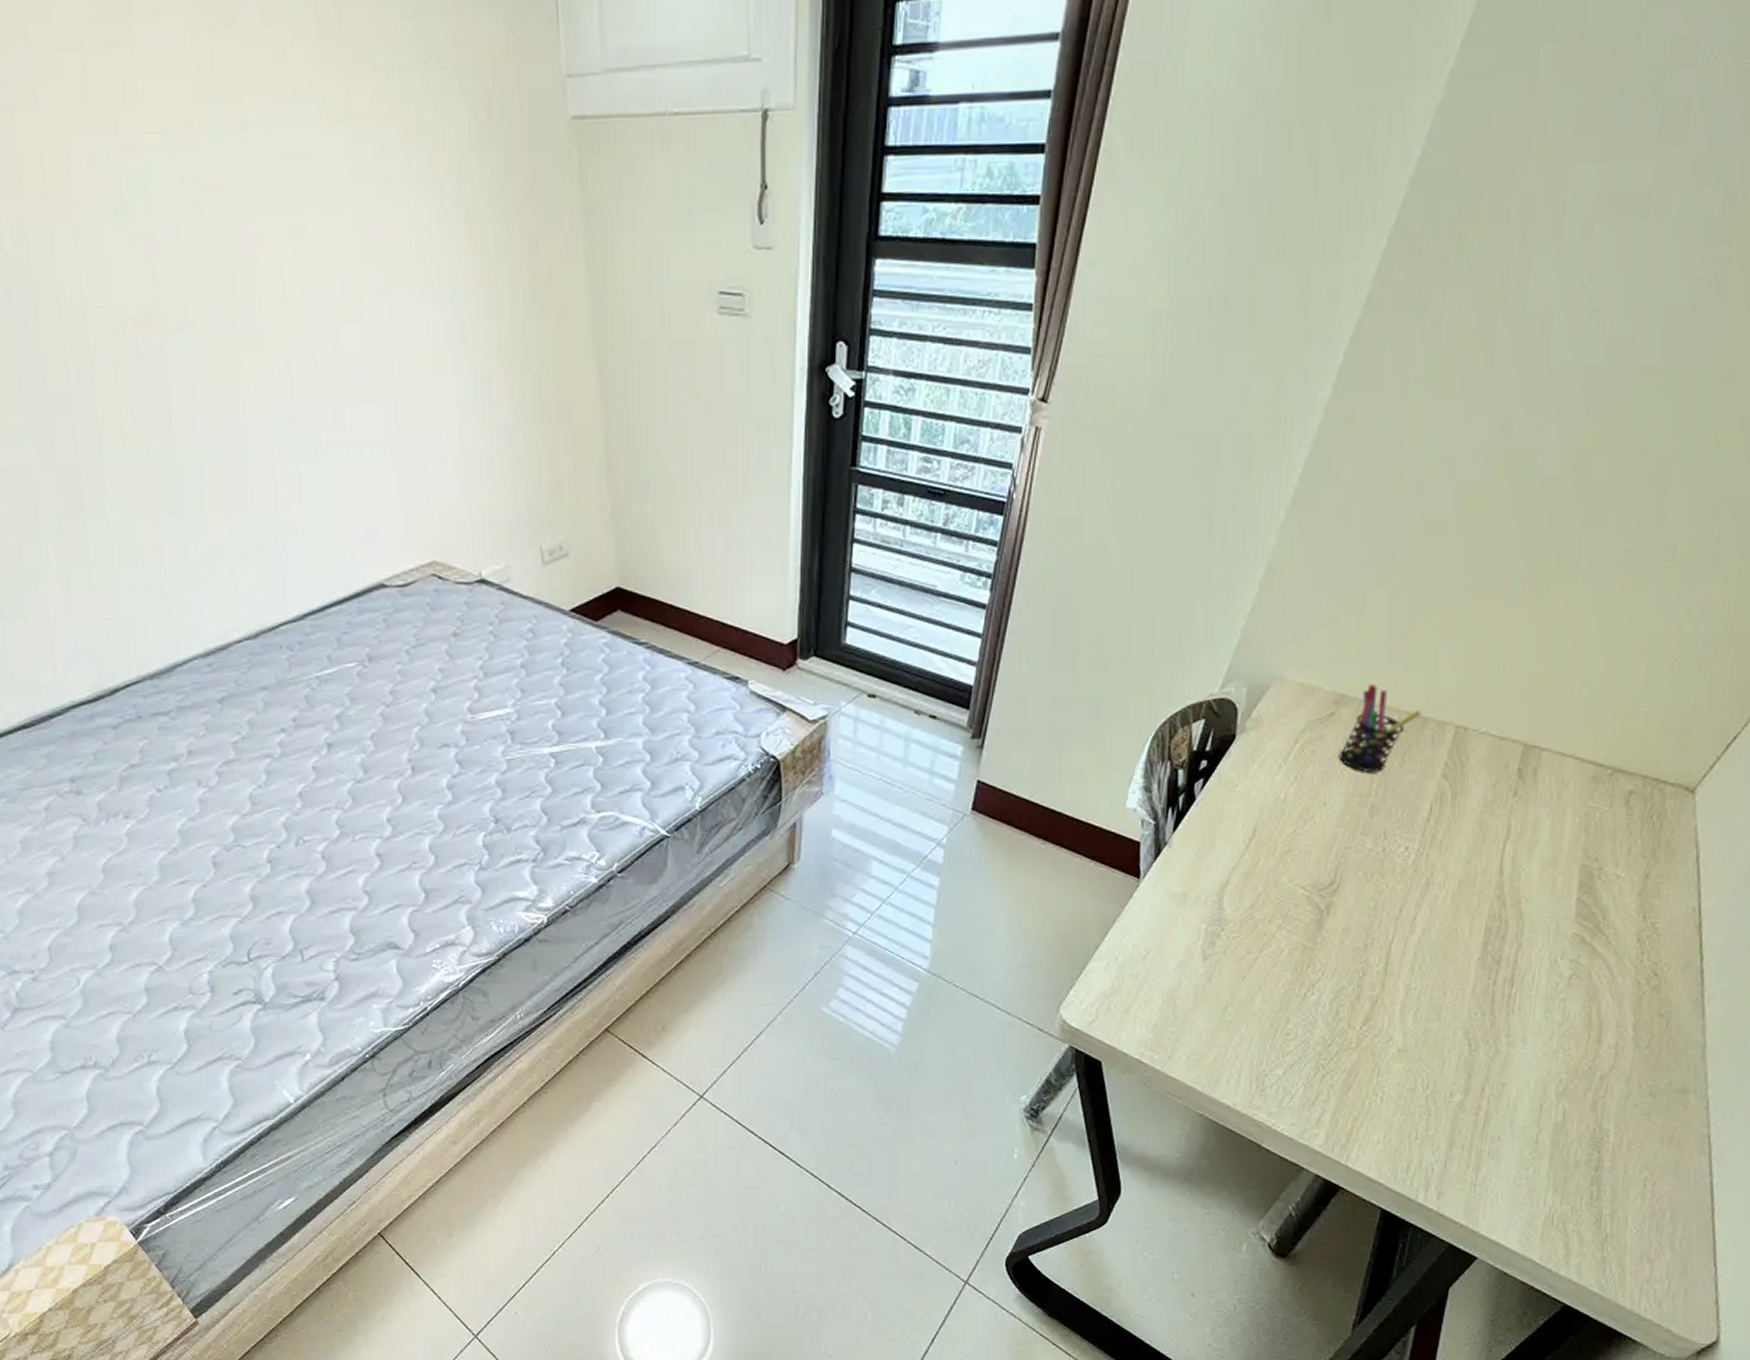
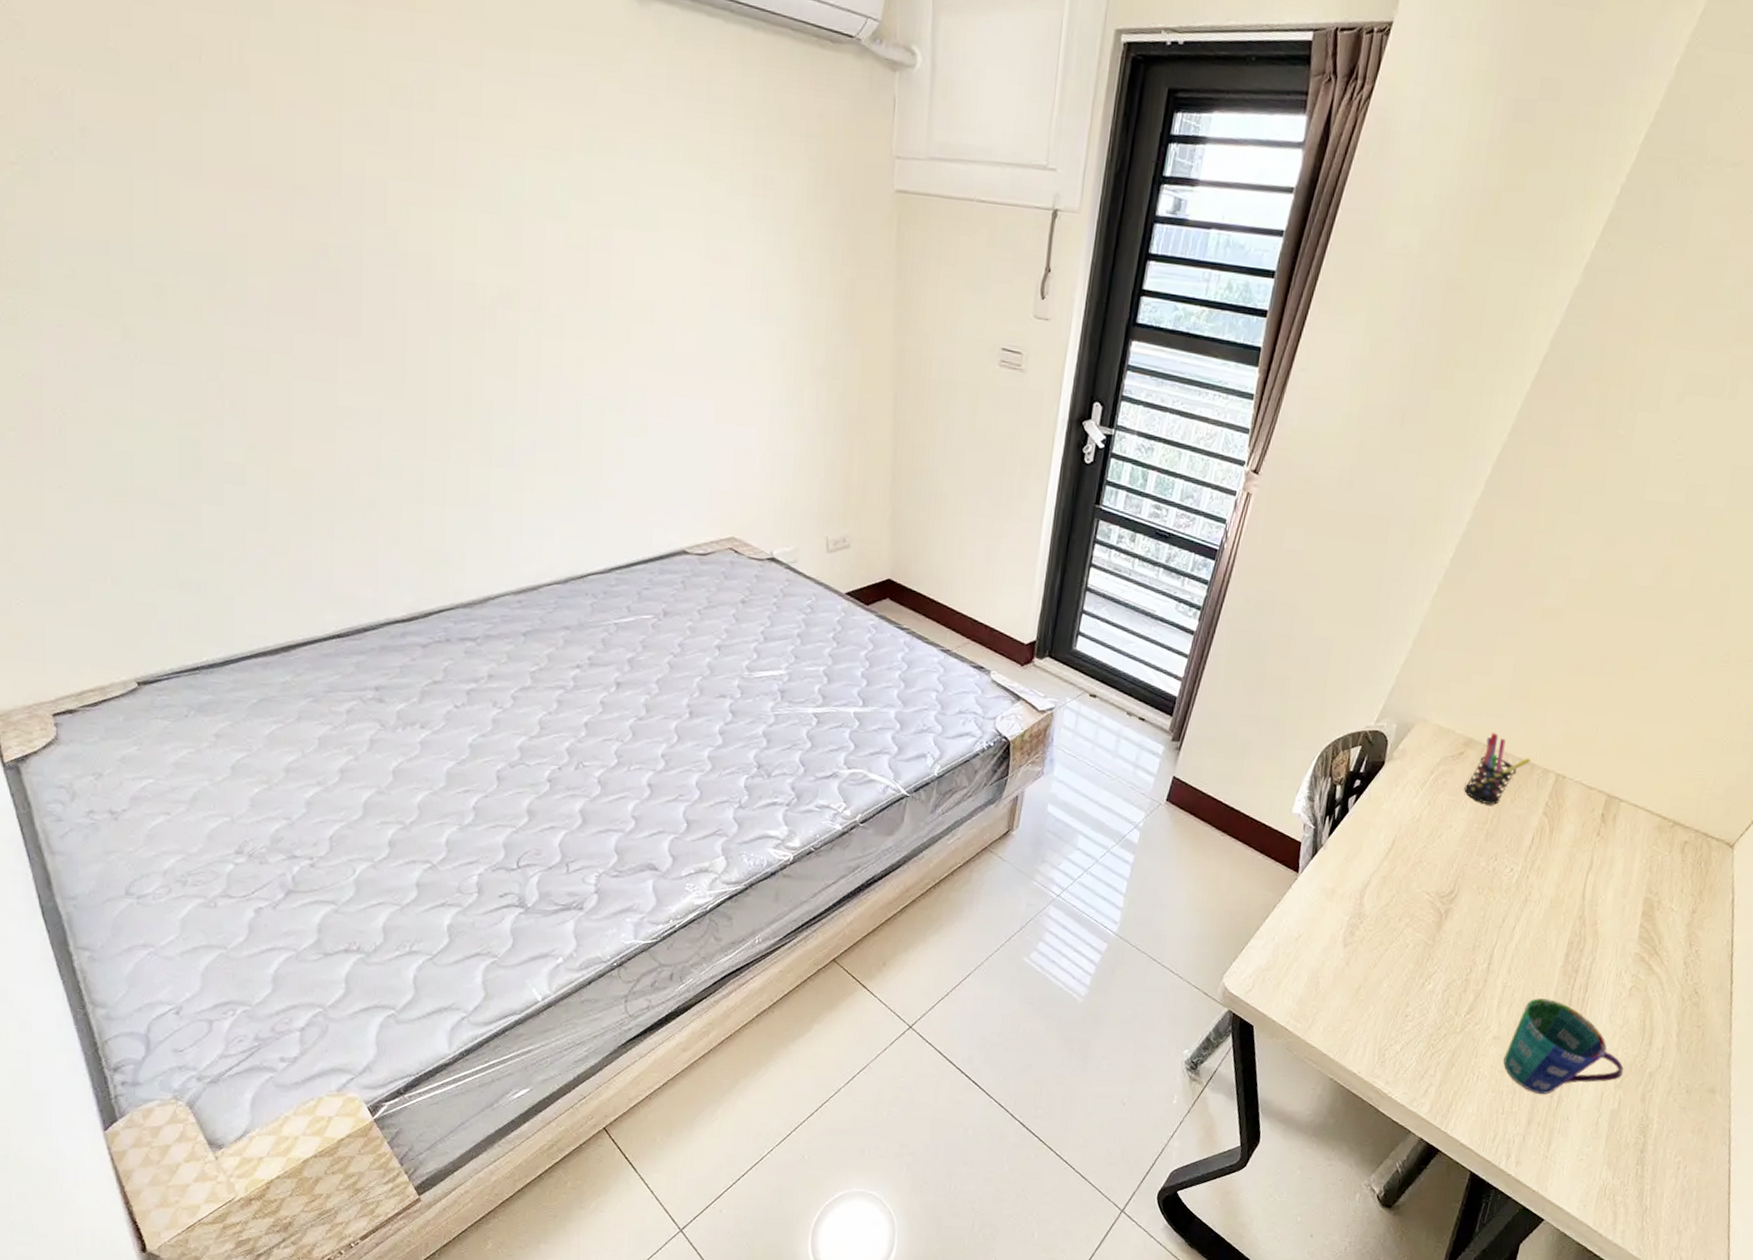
cup: none [1413,999,1567,1112] -> present [1503,998,1624,1094]

